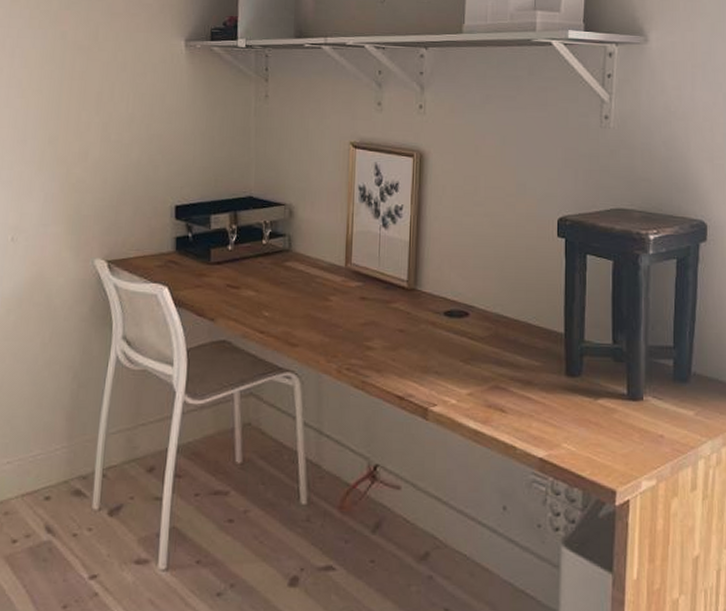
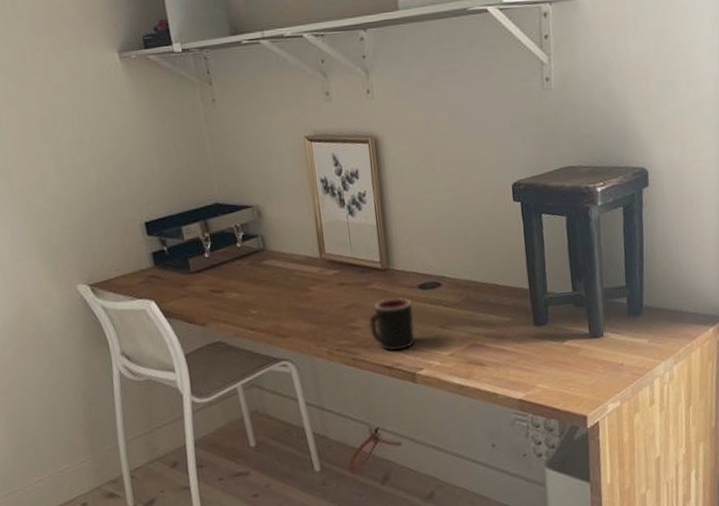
mug: none [386,321,435,380] -> present [369,297,415,351]

